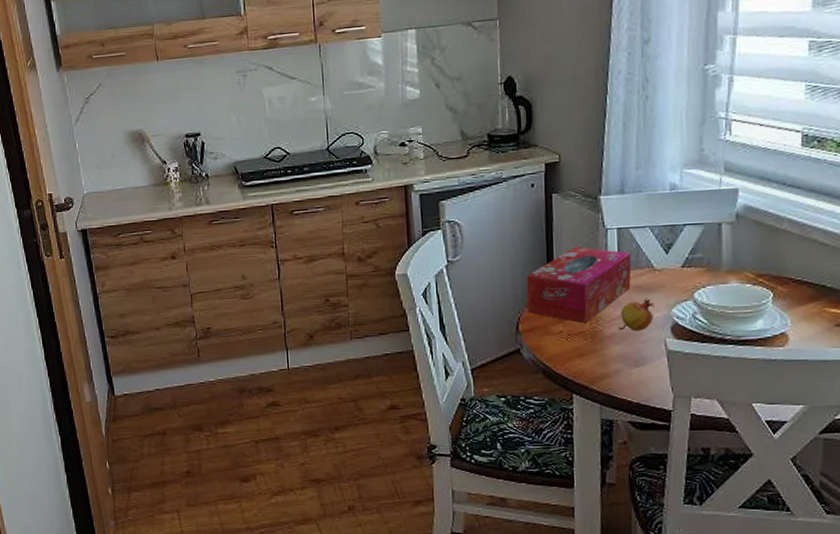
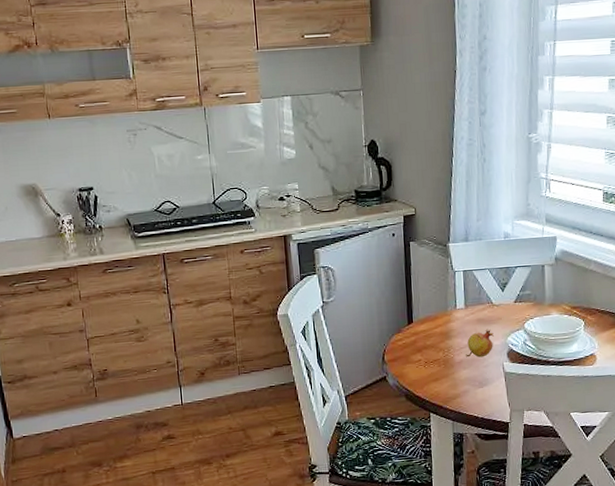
tissue box: present [526,246,632,323] -> none [390,287,475,352]

